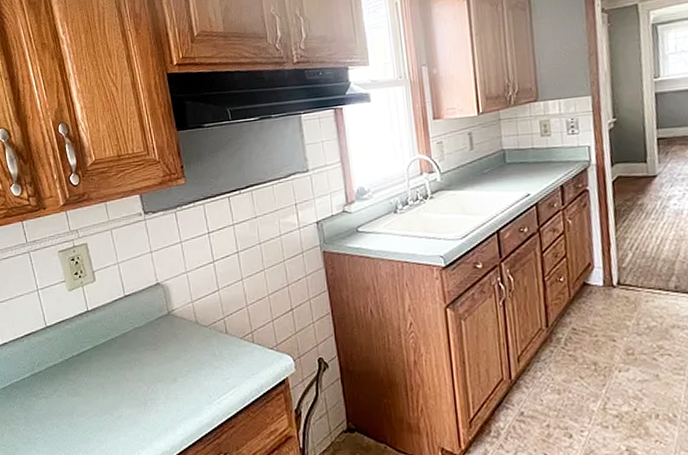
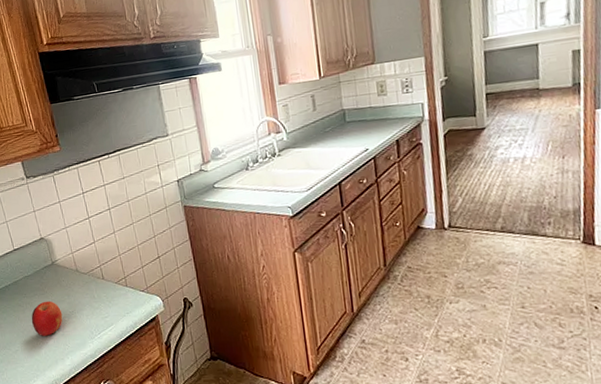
fruit: none [139,357,177,399] -> present [31,301,63,336]

